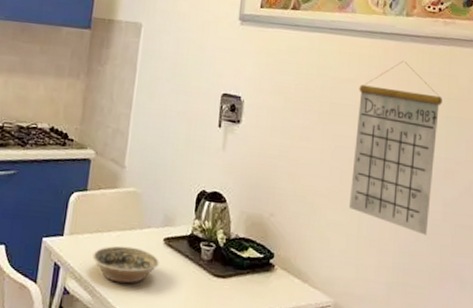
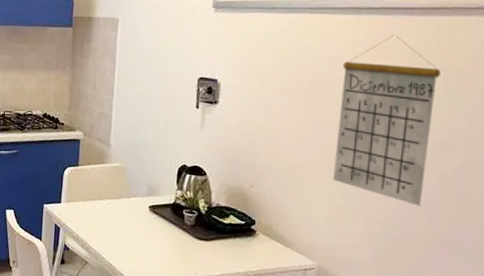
bowl: present [92,245,159,284] -> none [87,211,146,243]

